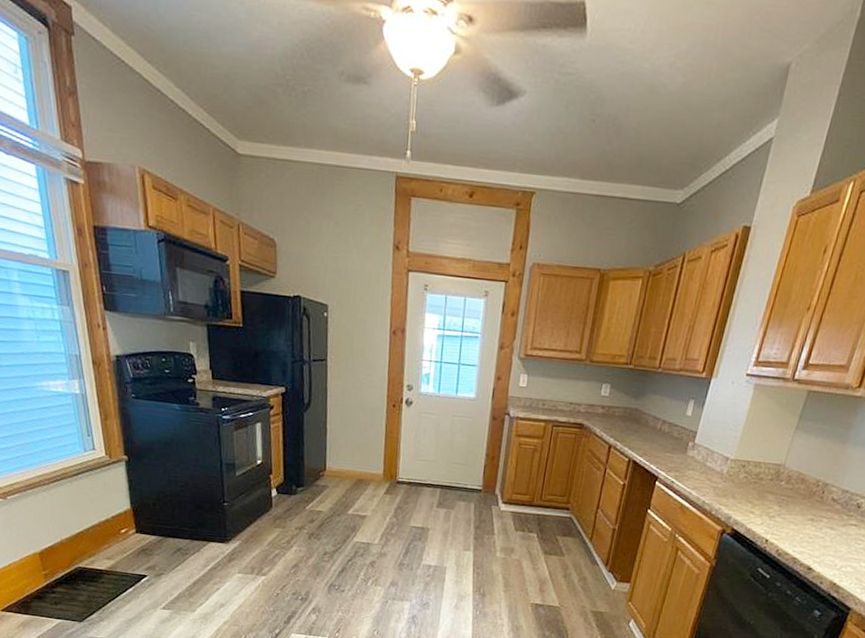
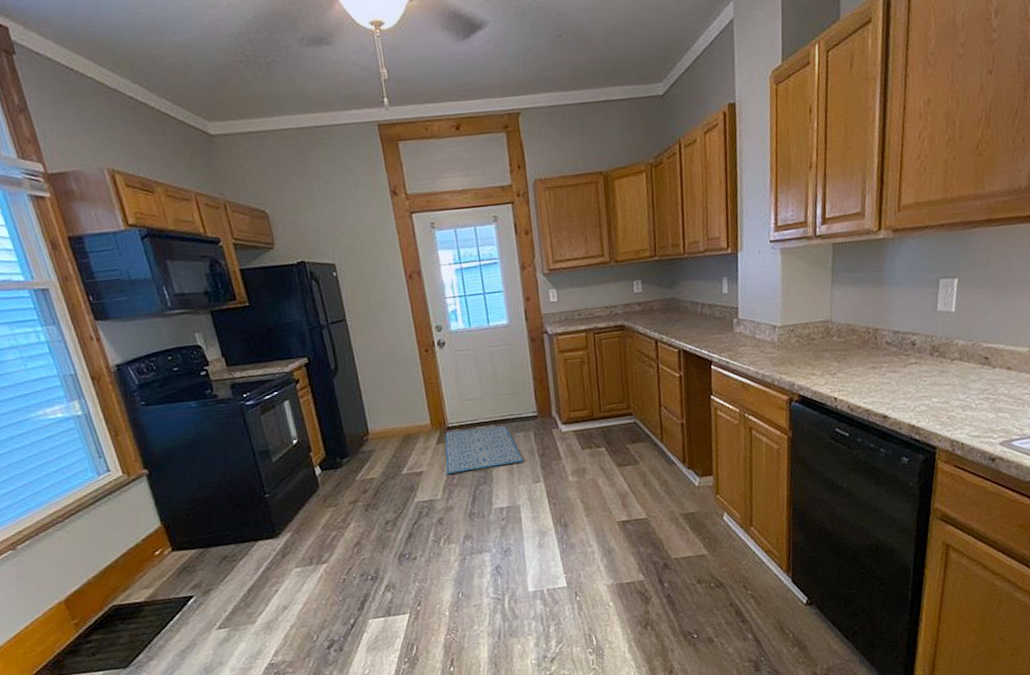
rug: none [387,485,460,529] -> present [444,426,524,474]

